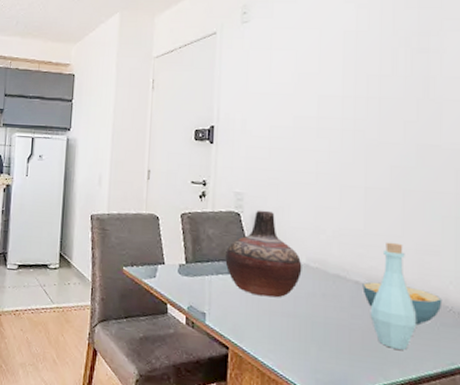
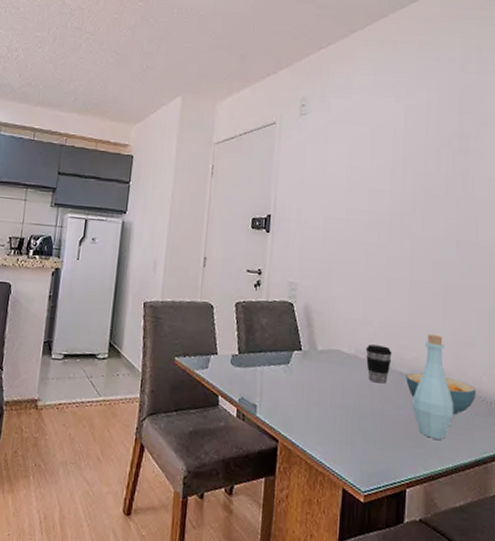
vase: present [225,210,302,298] -> none [277,300,351,389]
coffee cup: none [318,253,347,293] -> present [365,344,392,384]

